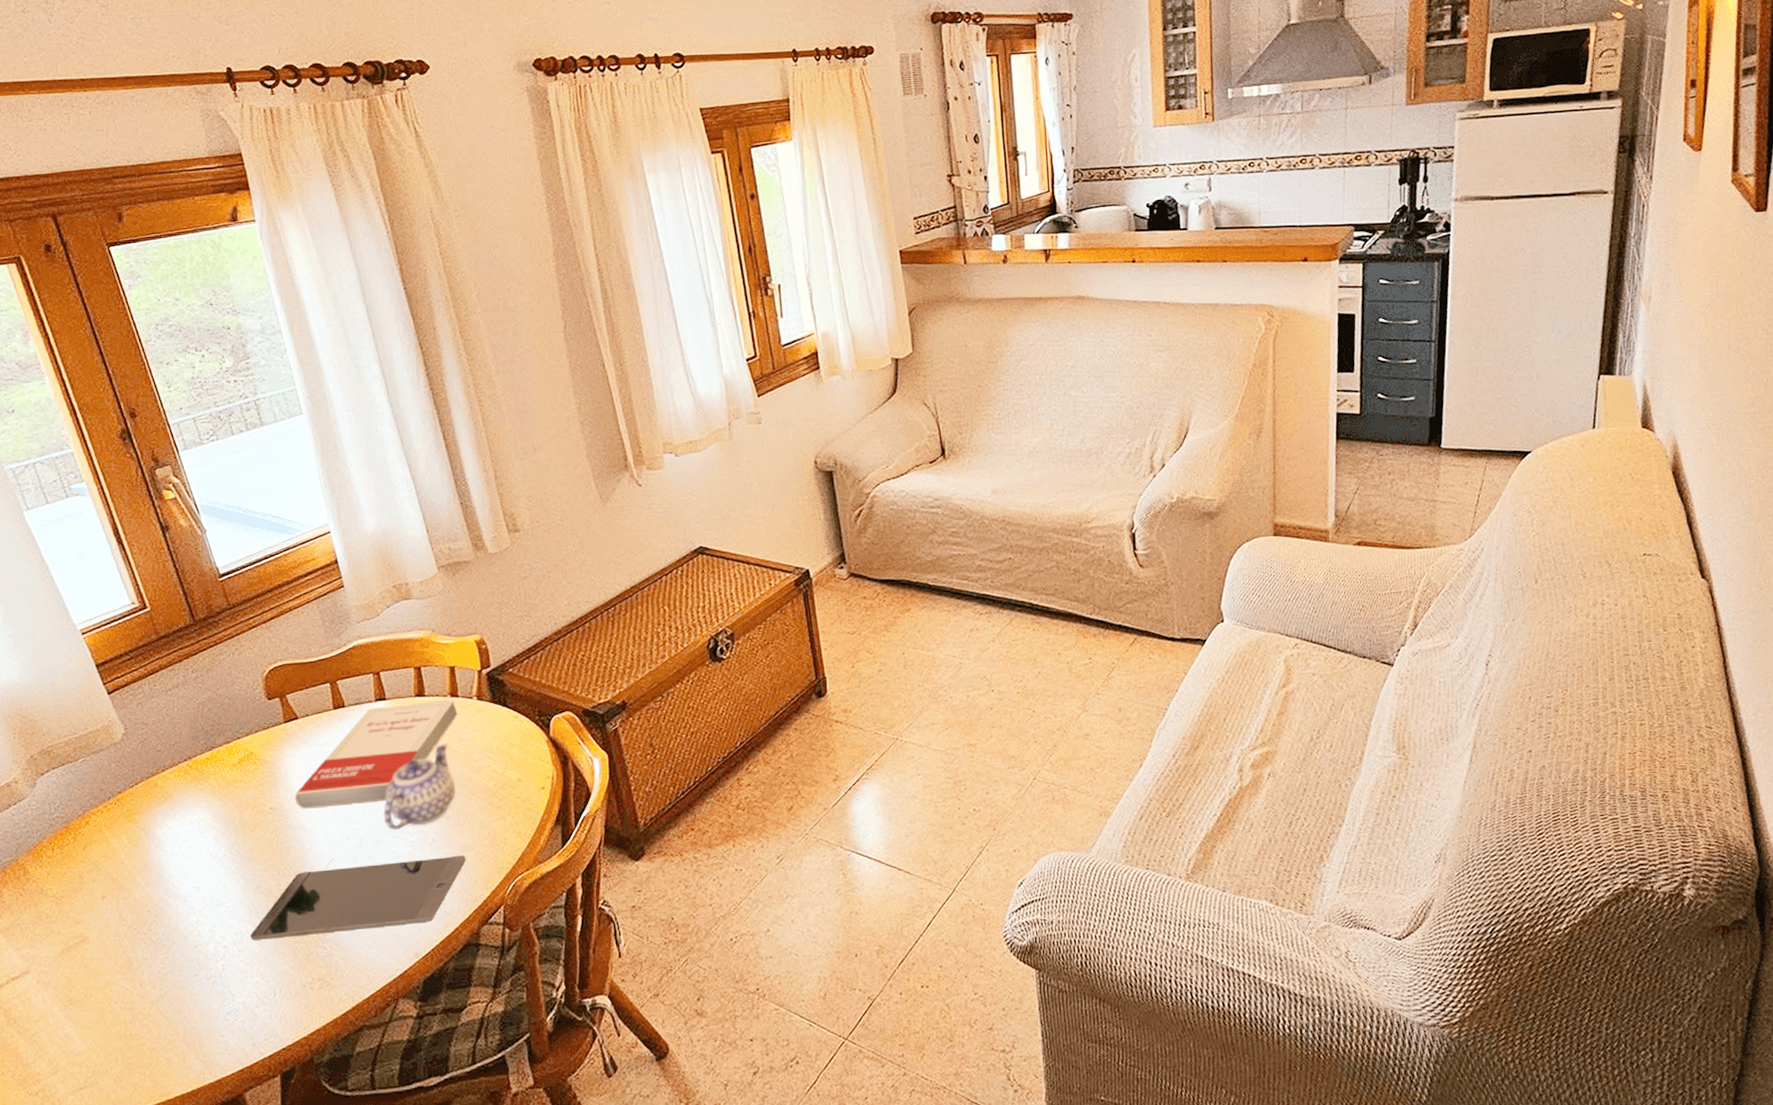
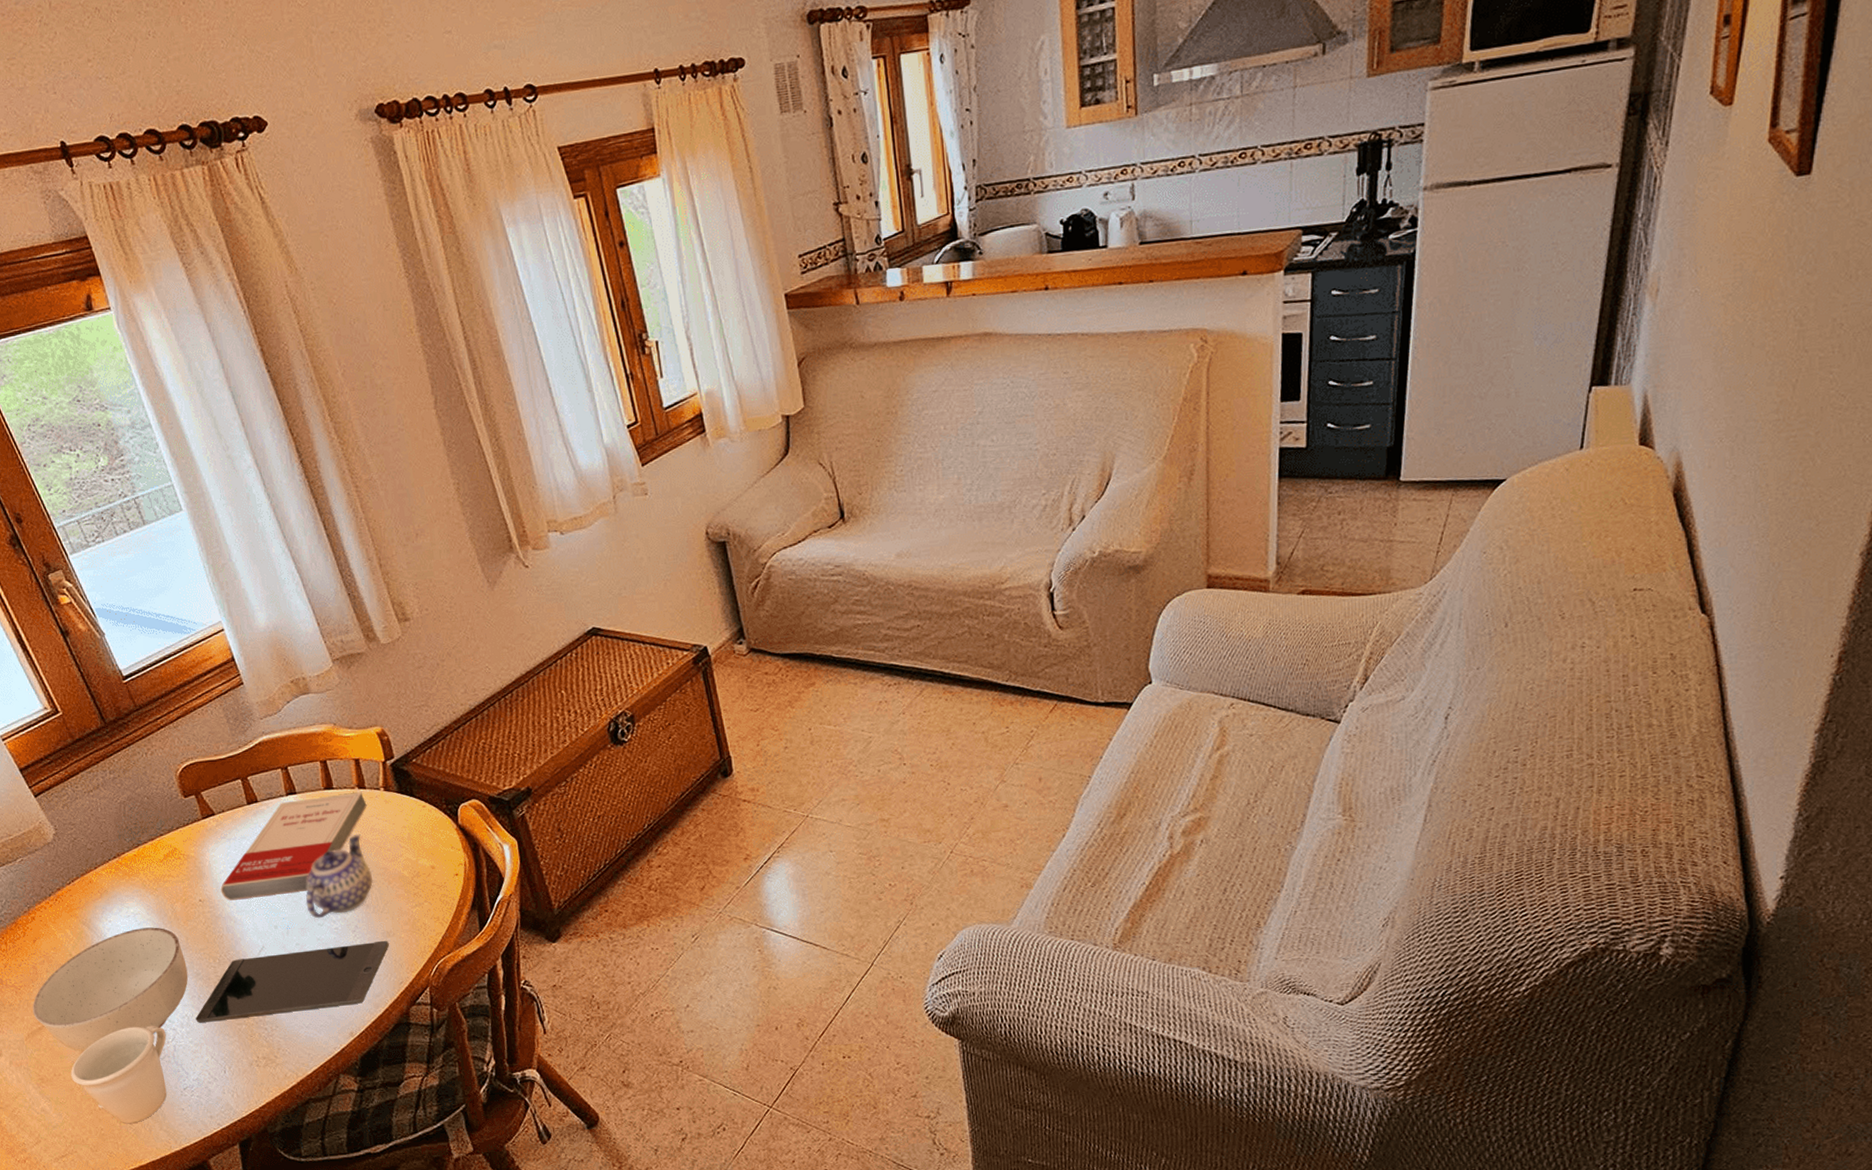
bowl: none [71,835,248,971] -> present [32,927,189,1052]
mug: none [104,942,216,1052] -> present [70,1025,167,1124]

